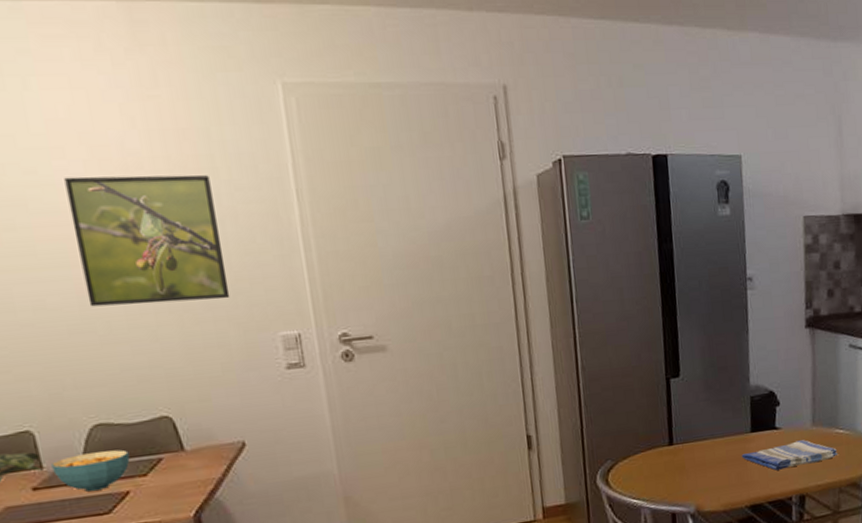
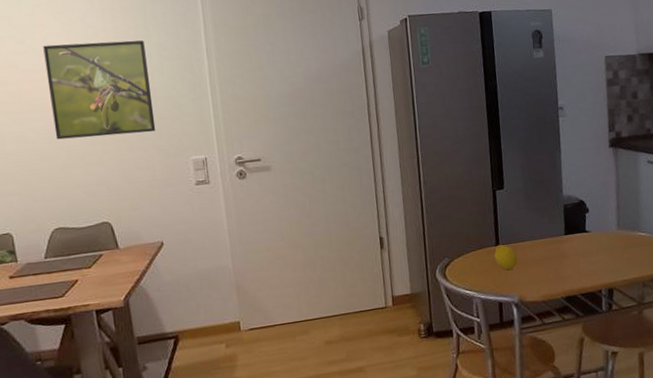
cereal bowl: present [51,449,130,492] -> none [24,247,80,280]
fruit: none [667,443,696,475] -> present [494,244,518,271]
dish towel: present [741,440,838,471] -> none [557,241,641,267]

